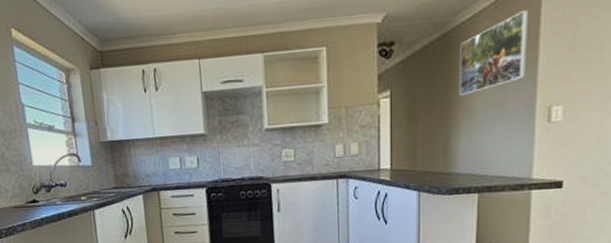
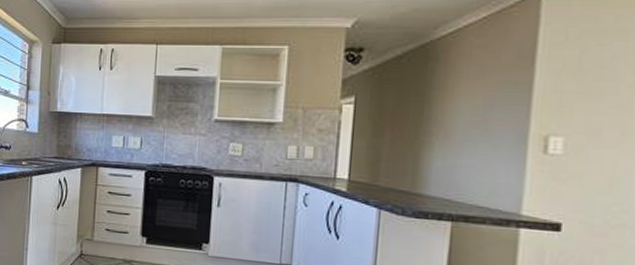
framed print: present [459,9,528,97] -> none [434,29,523,113]

